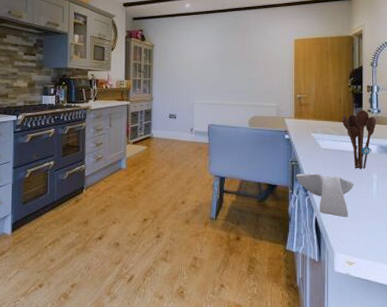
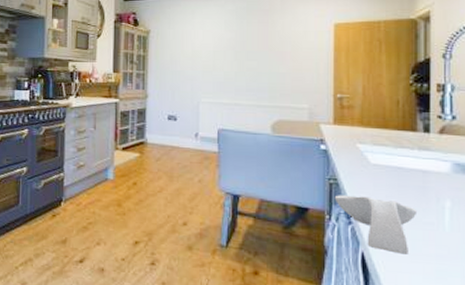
utensil holder: present [342,110,377,169] -> none [401,115,451,193]

